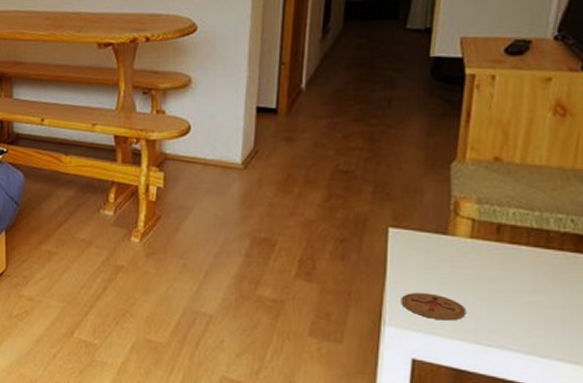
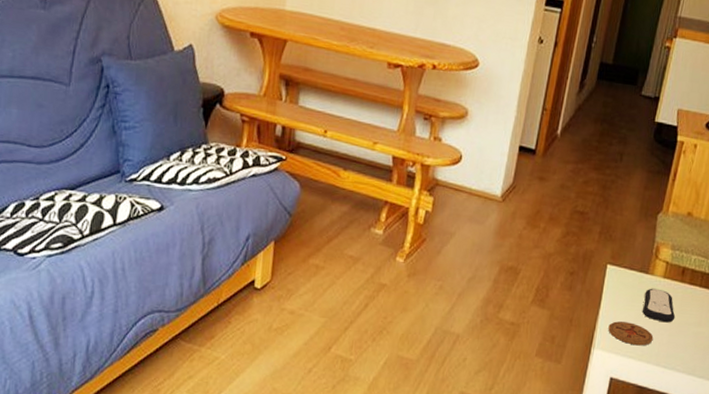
remote control: none [445,251,495,292] -> present [642,288,676,323]

